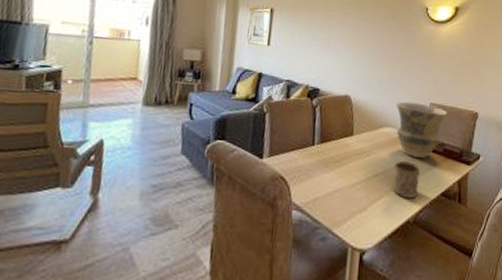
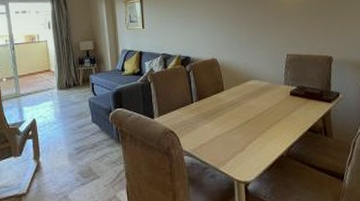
cup: present [393,161,420,198] -> none [263,107,288,137]
vase: present [395,101,447,158] -> none [256,56,304,102]

